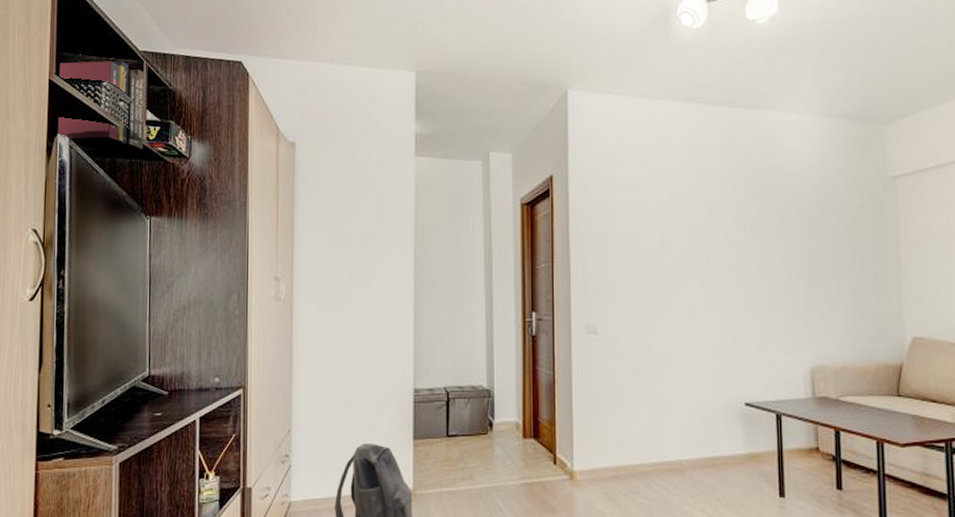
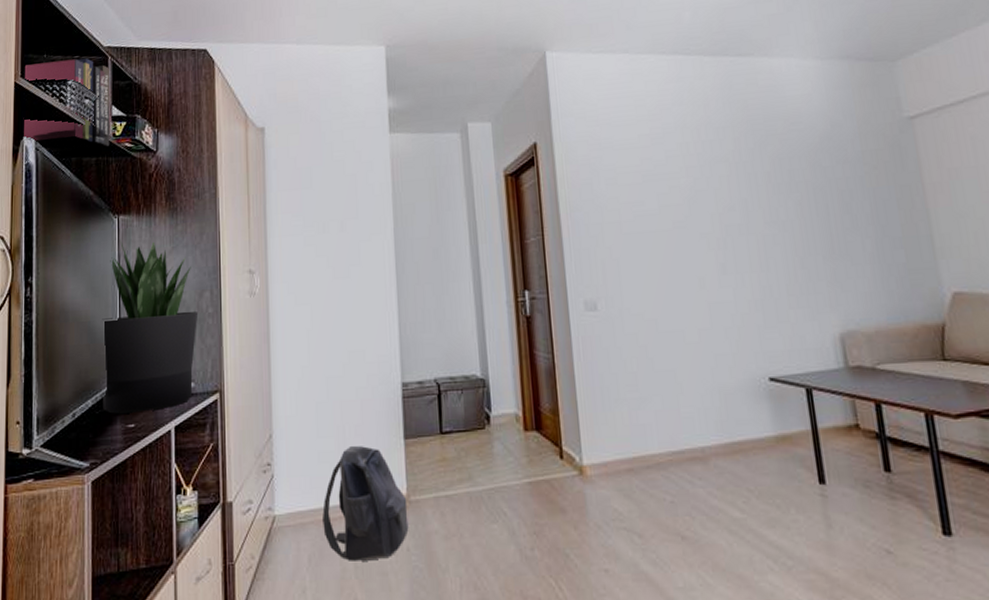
planter: none [131,239,226,403] -> present [102,238,199,414]

